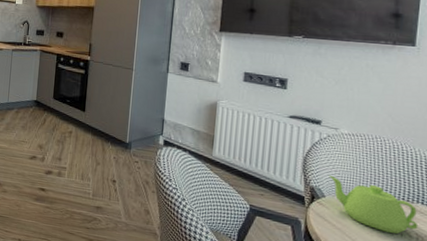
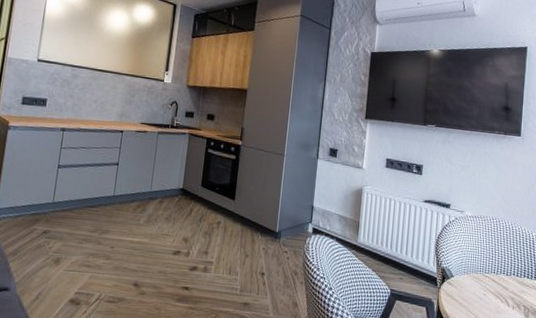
teapot: present [329,175,419,234] -> none [456,255,525,308]

